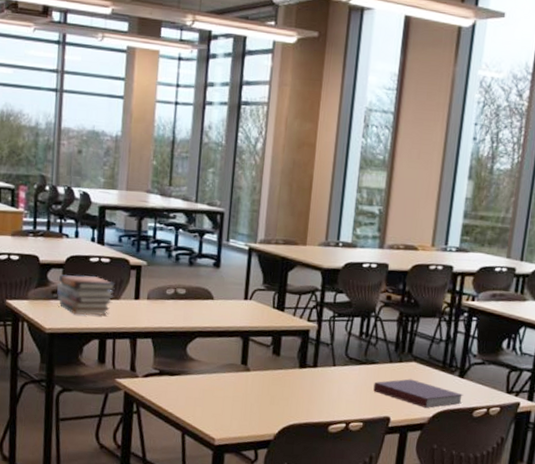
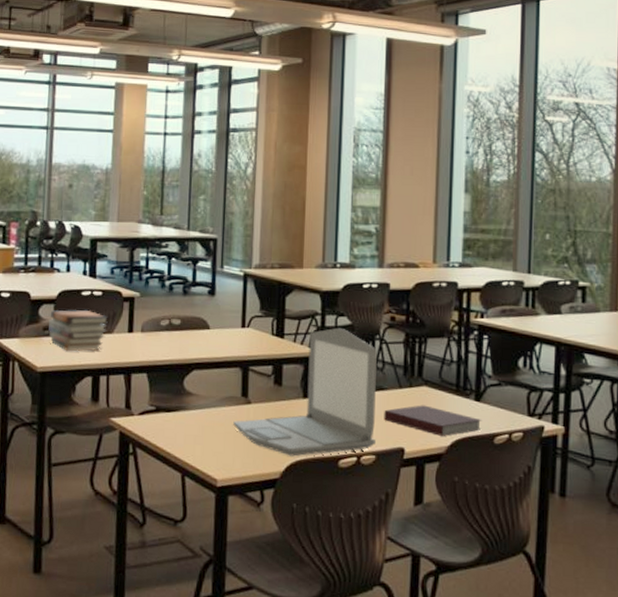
laptop: none [232,304,372,421] -> present [233,327,377,457]

